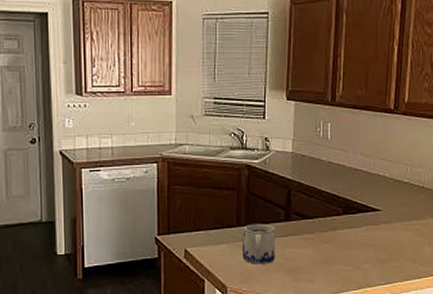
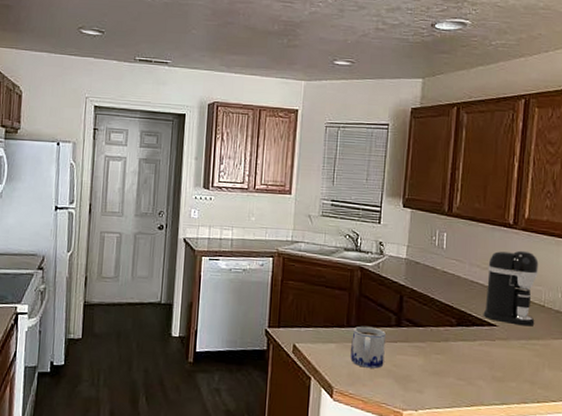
coffee maker: none [367,135,418,208] -> present [483,250,539,326]

